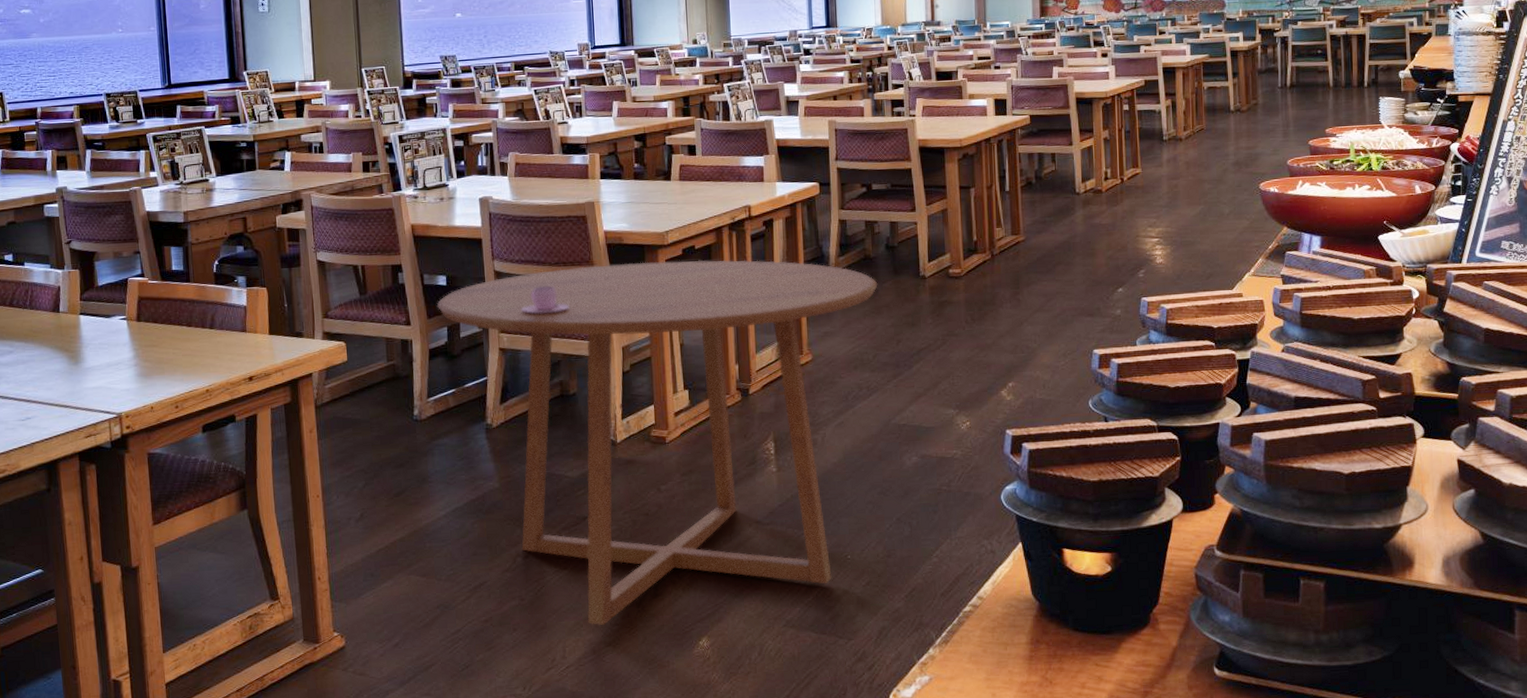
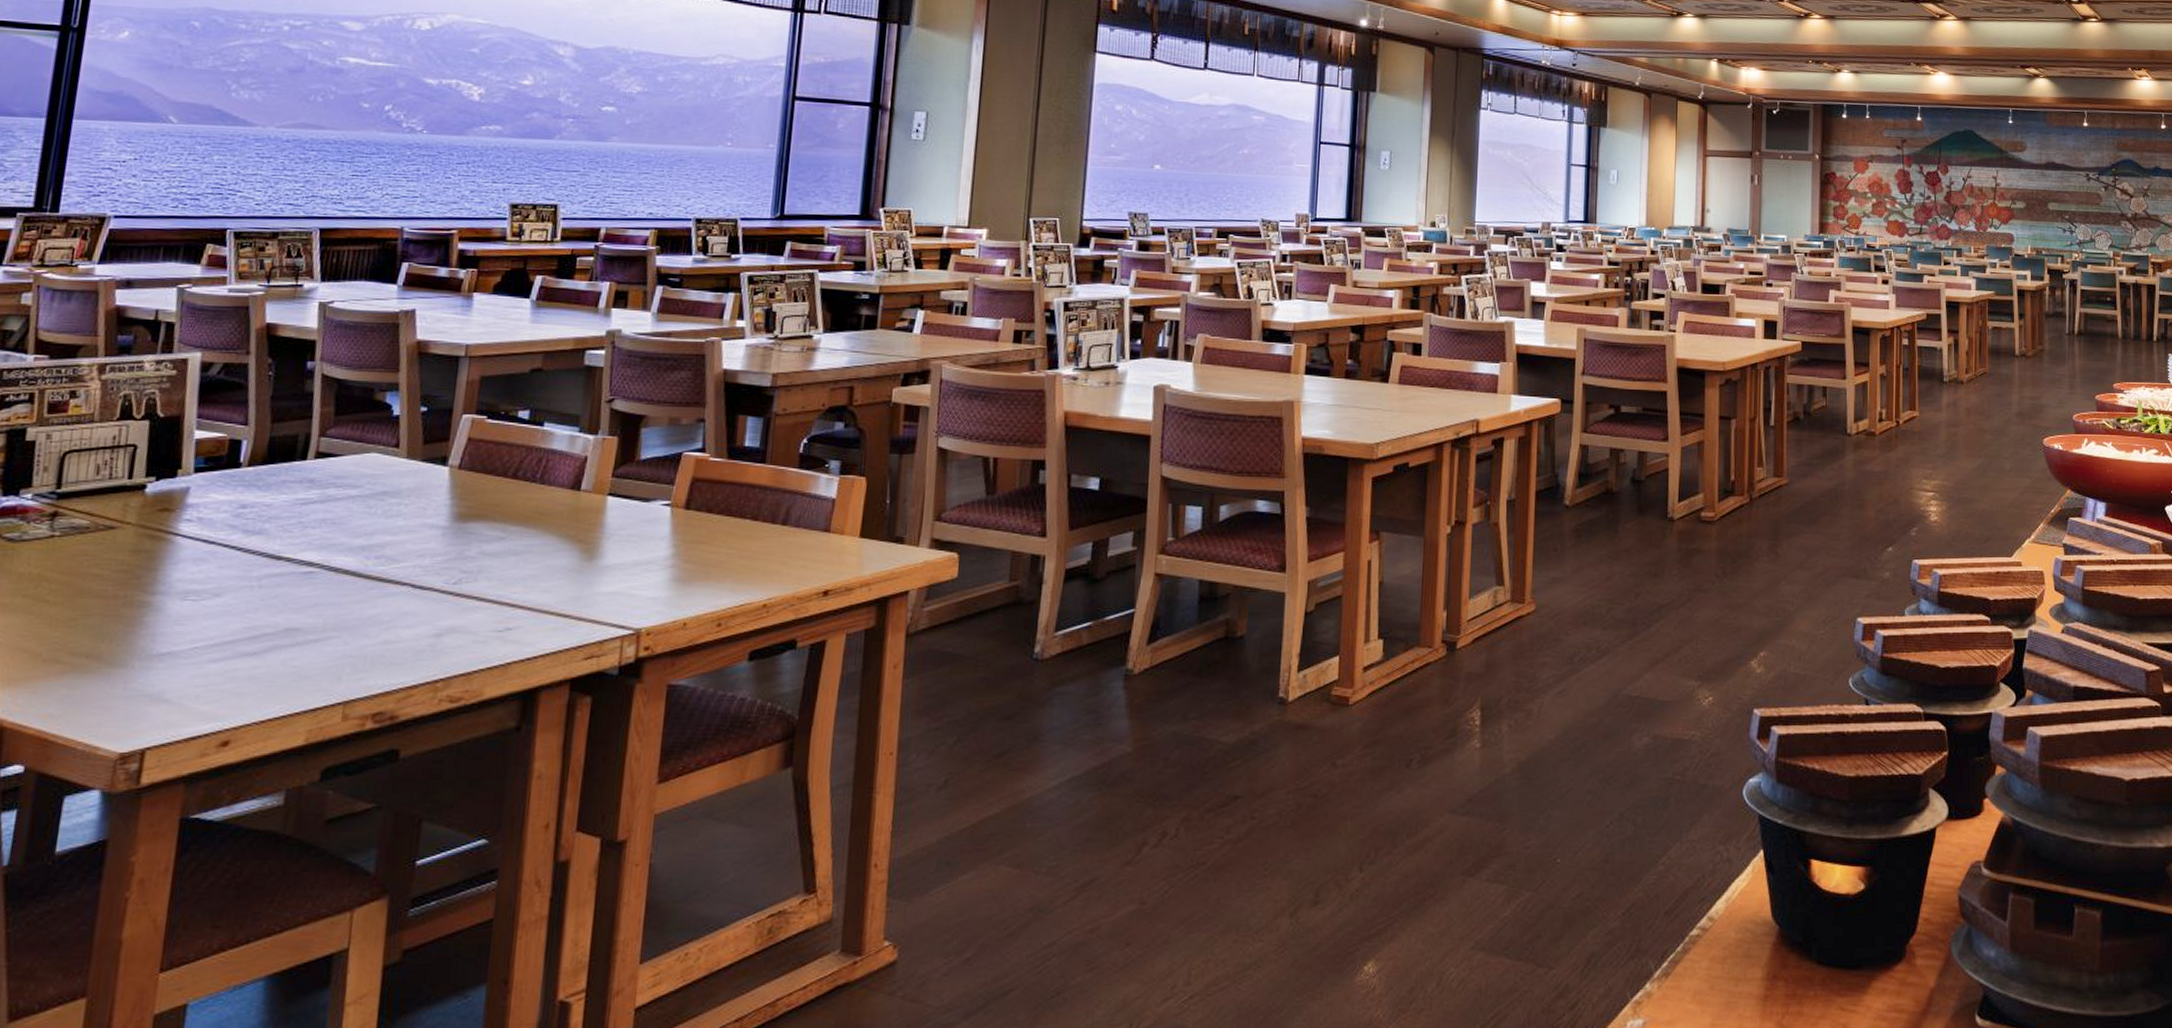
dining table: present [436,259,878,626] -> none [1082,478,1619,942]
teacup: present [521,286,569,314] -> none [1189,500,1249,534]

